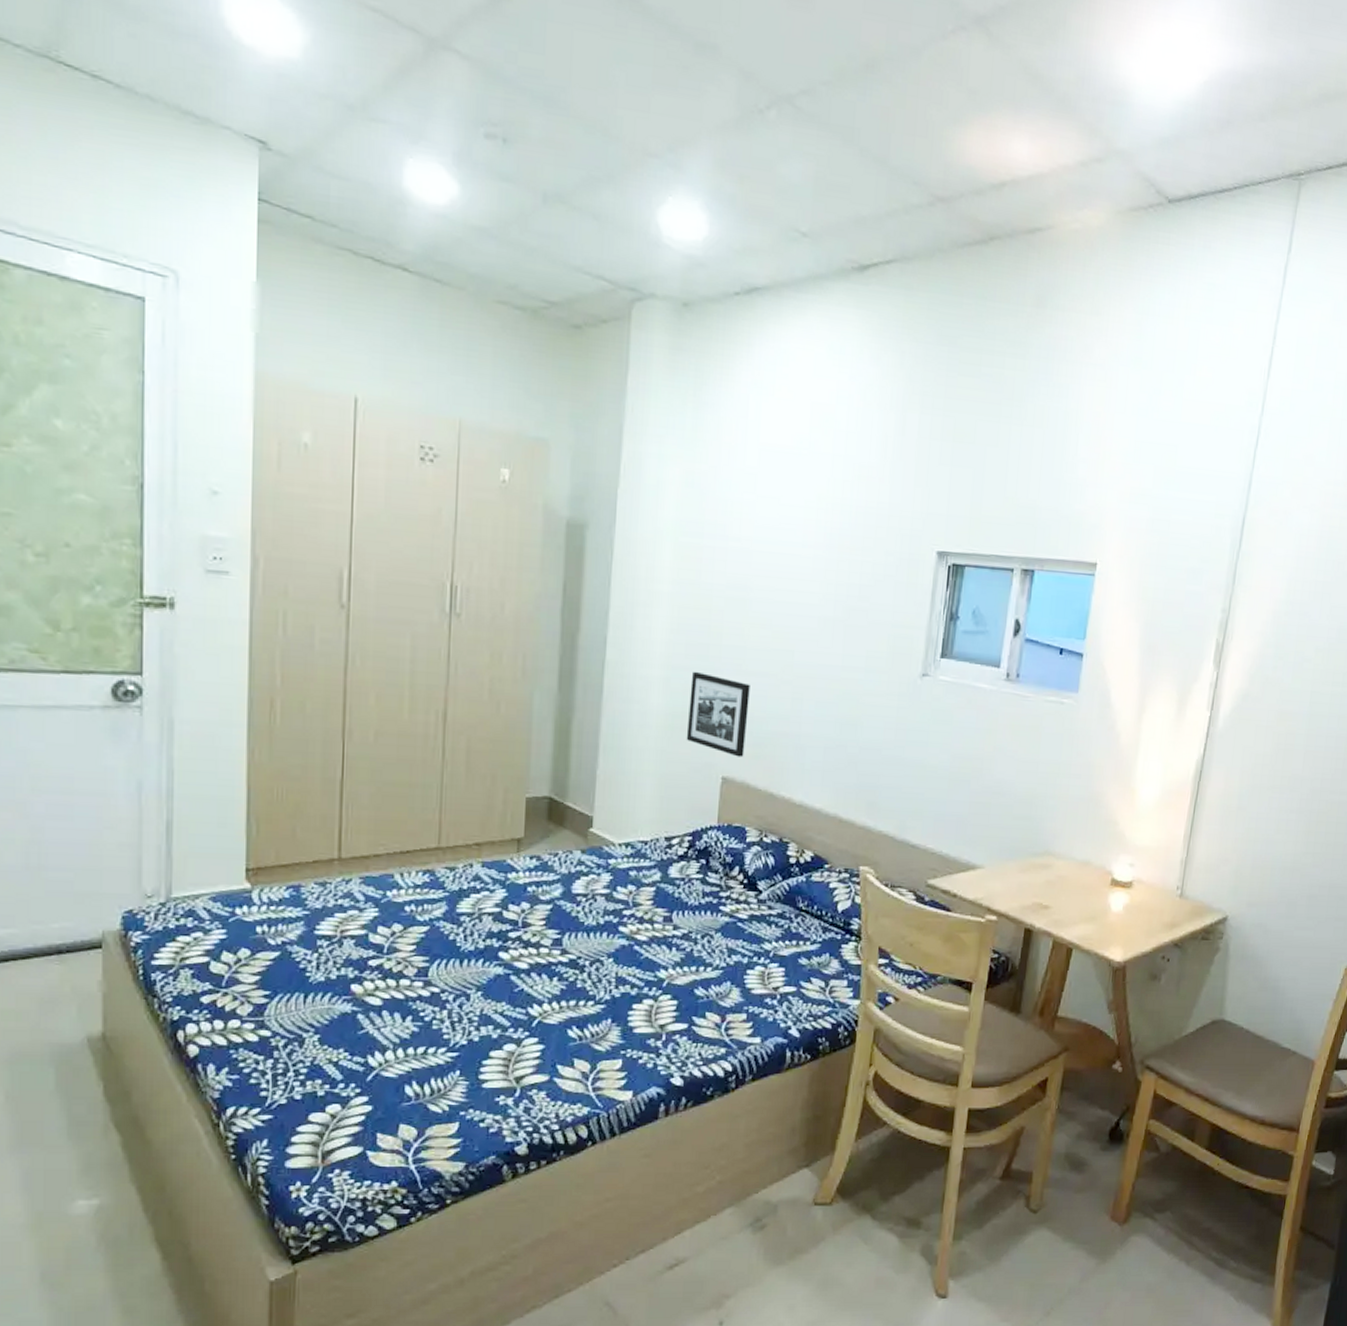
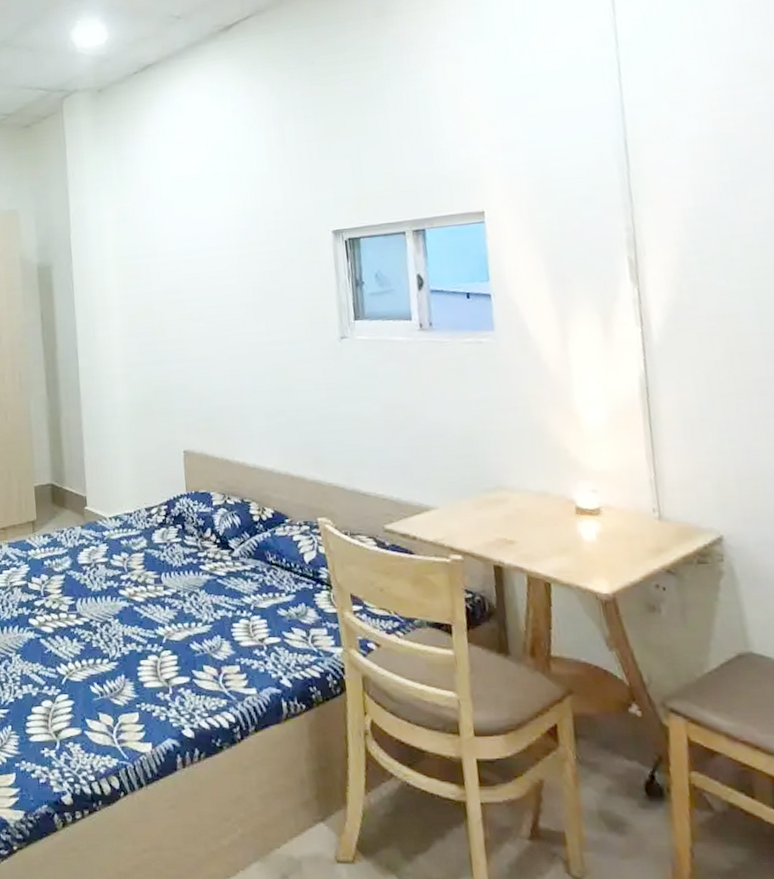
picture frame: present [686,671,750,757] -> none [146,365,199,432]

